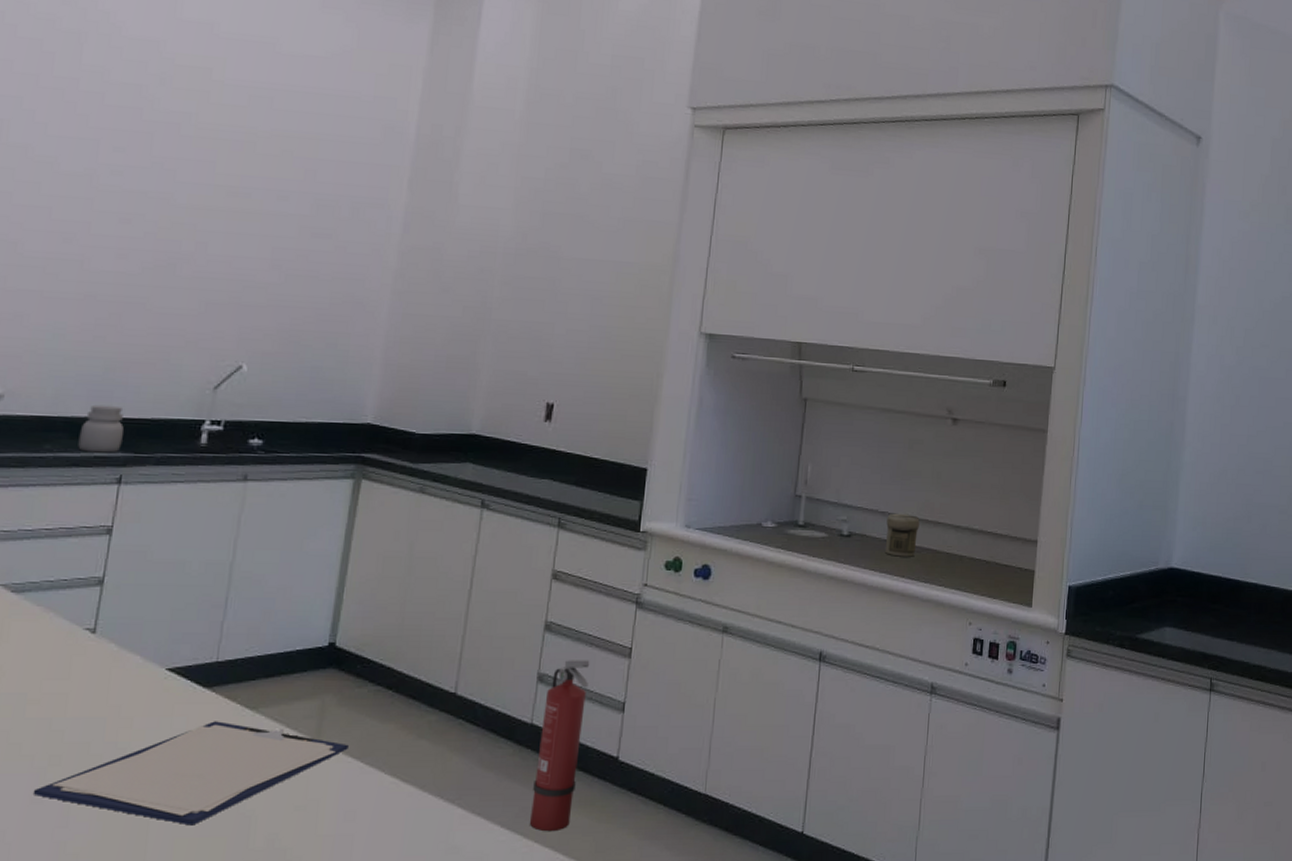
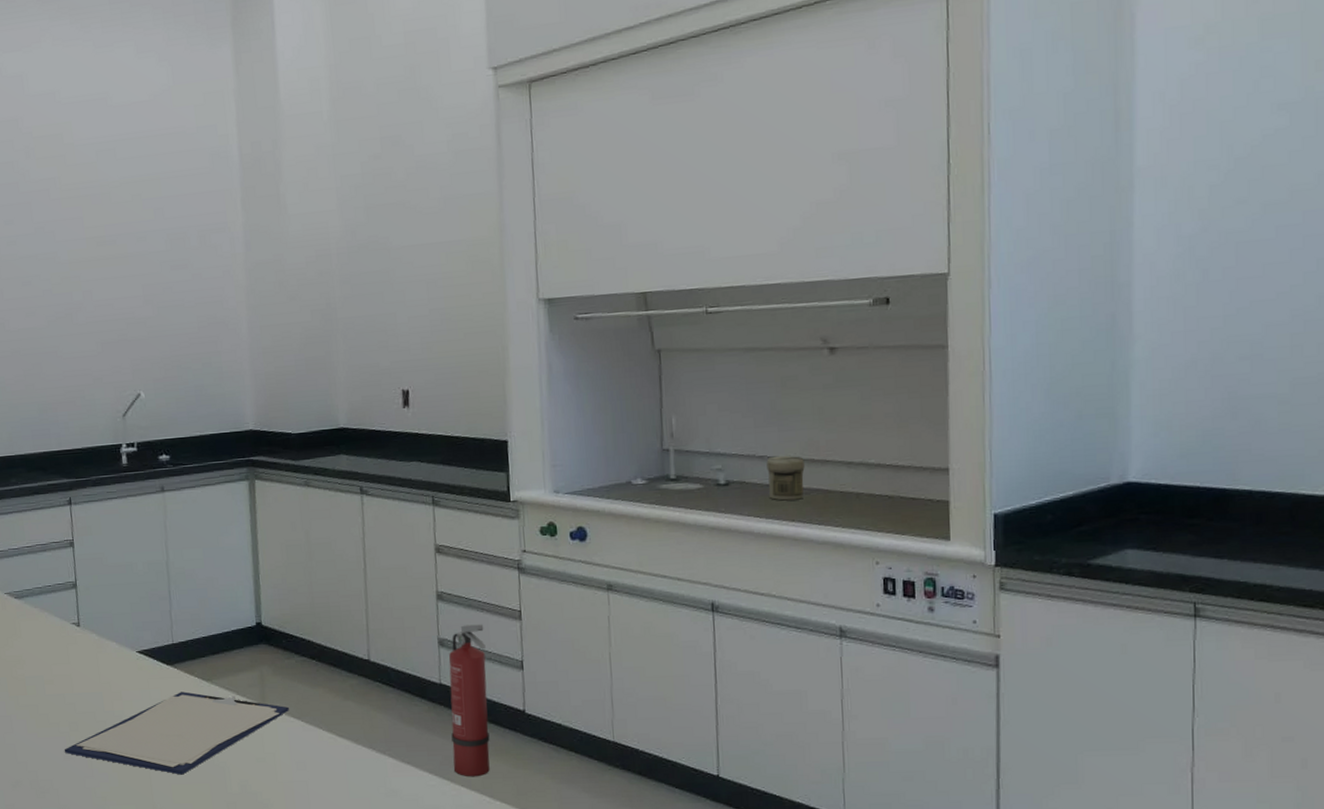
jar: present [78,404,124,453] -> none [33,441,65,482]

